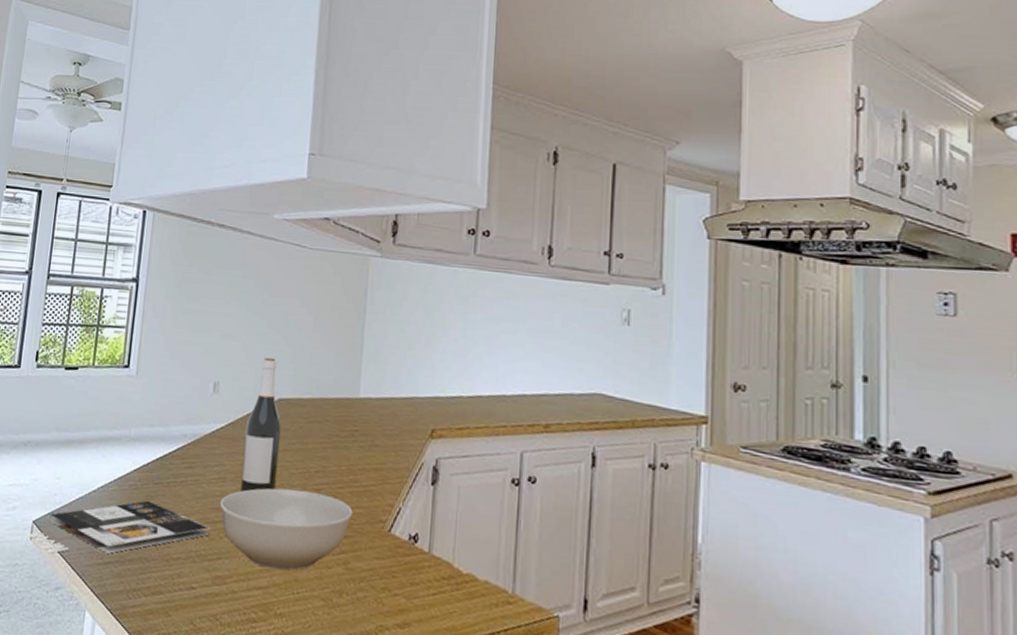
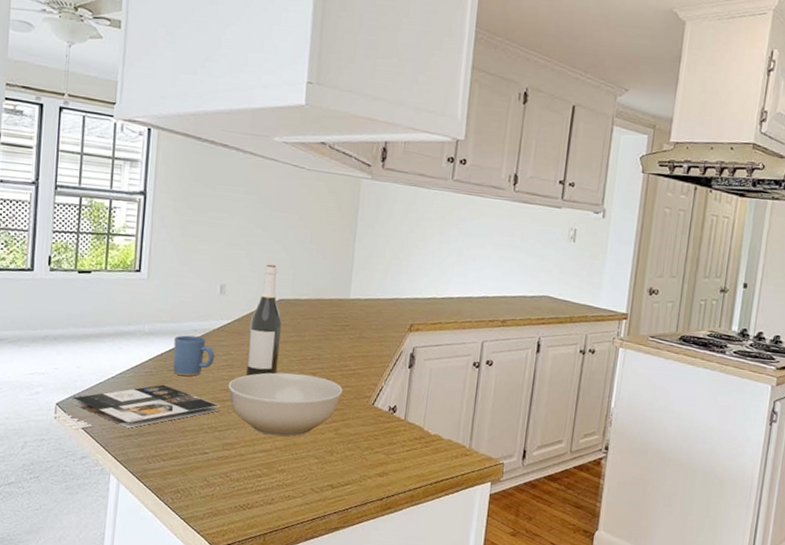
mug: none [159,441,206,492] -> present [173,335,215,377]

